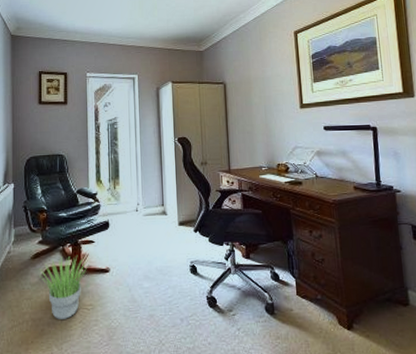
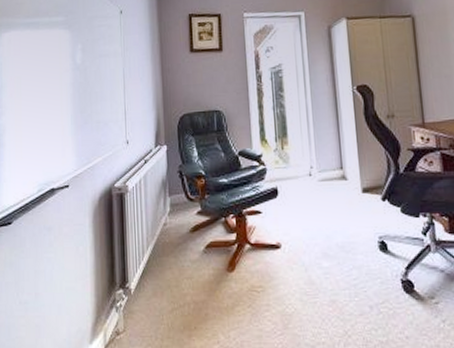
potted plant: present [39,255,89,319] -> none [200,227,257,303]

